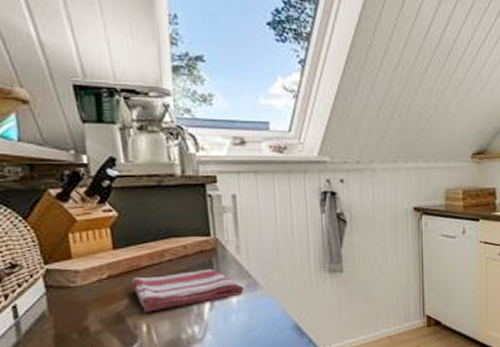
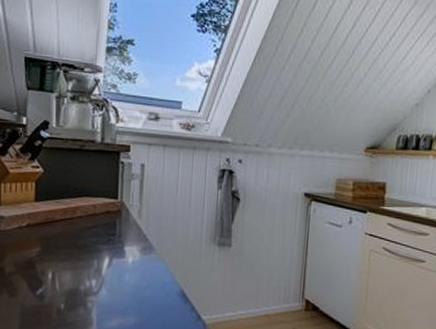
dish towel: present [132,268,244,313] -> none [46,228,140,262]

